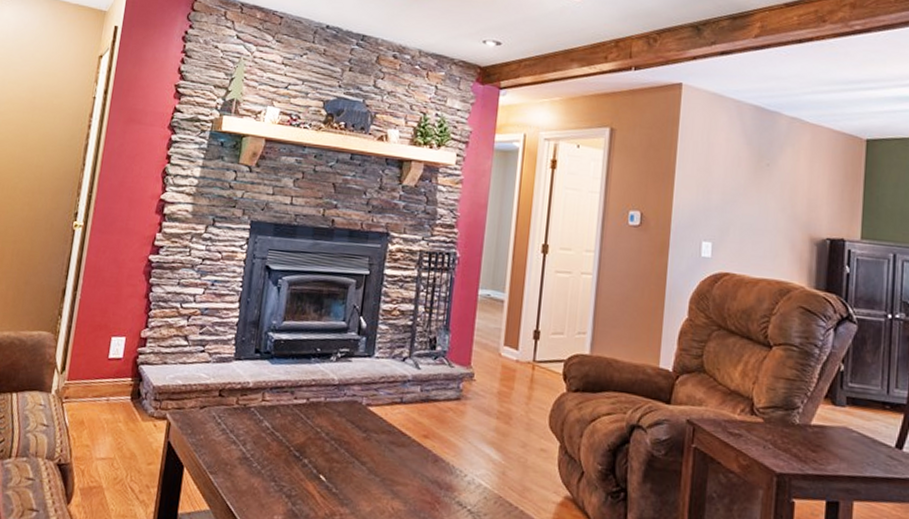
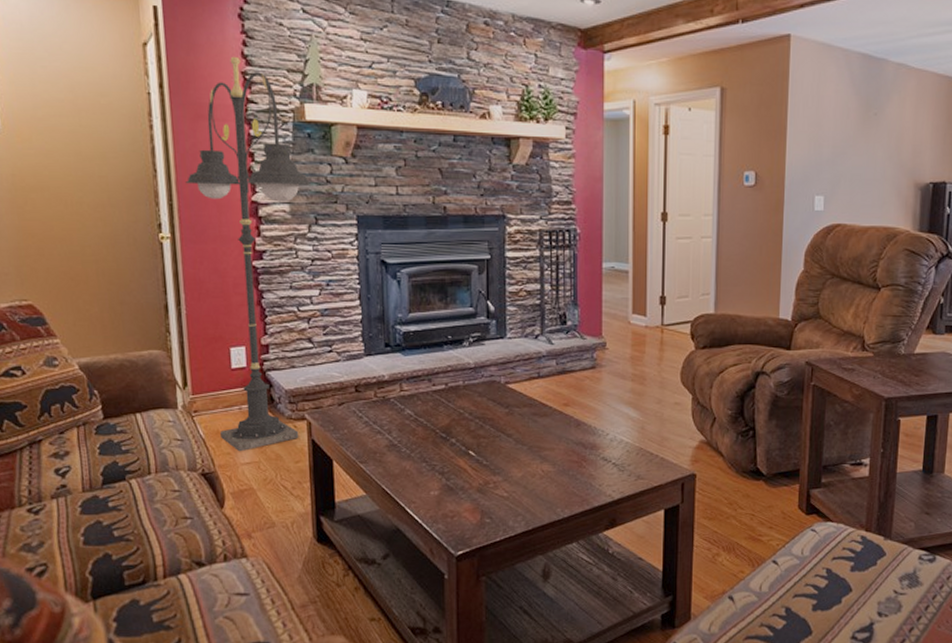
floor lamp: none [83,71,216,446] -> present [185,56,312,452]

